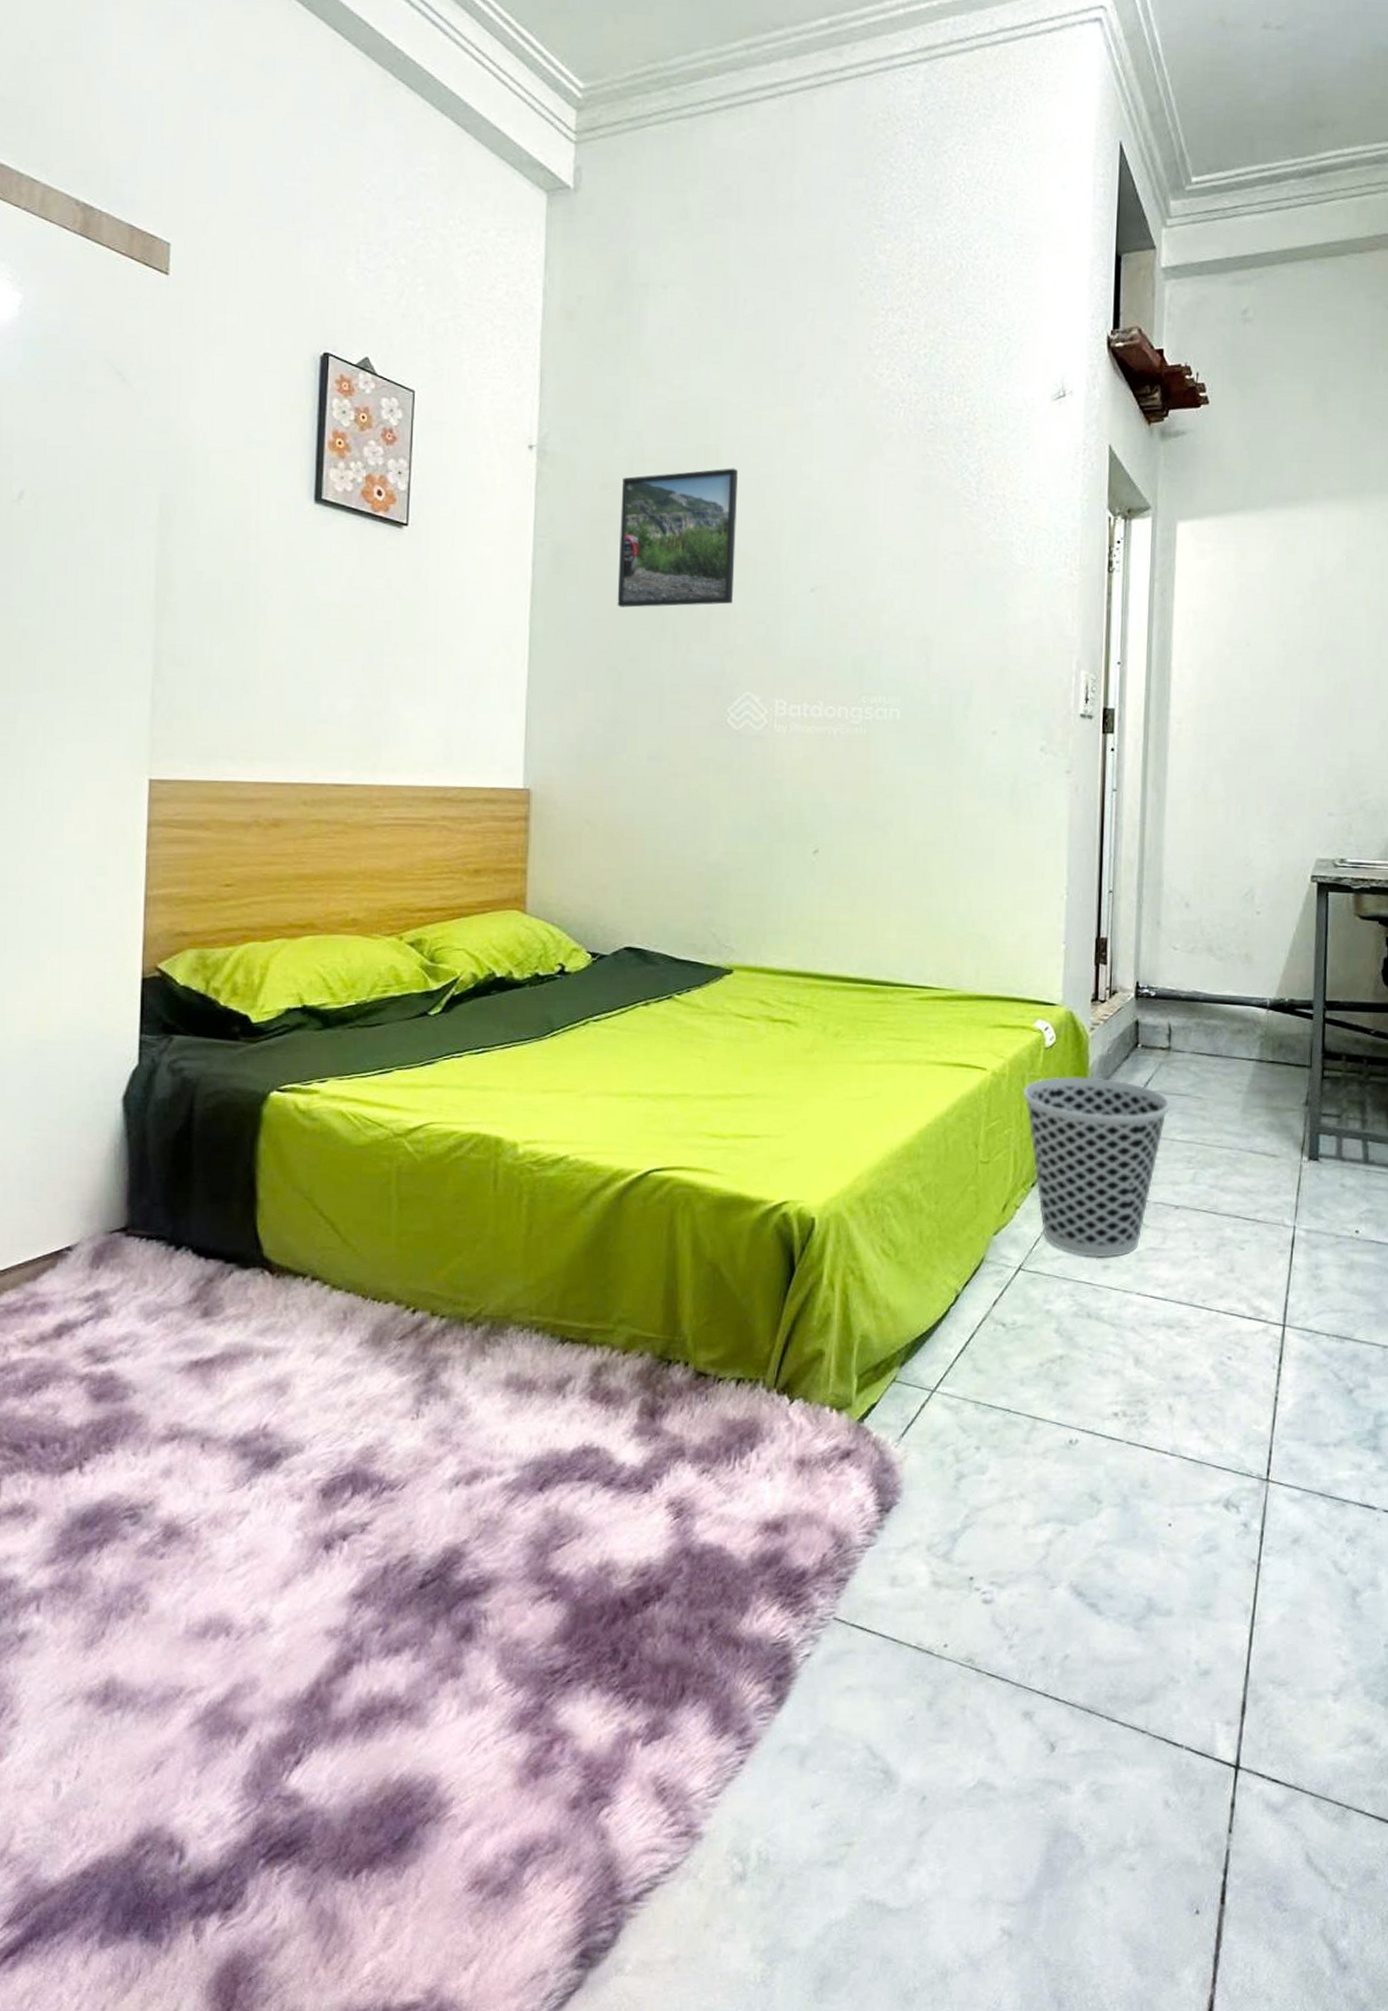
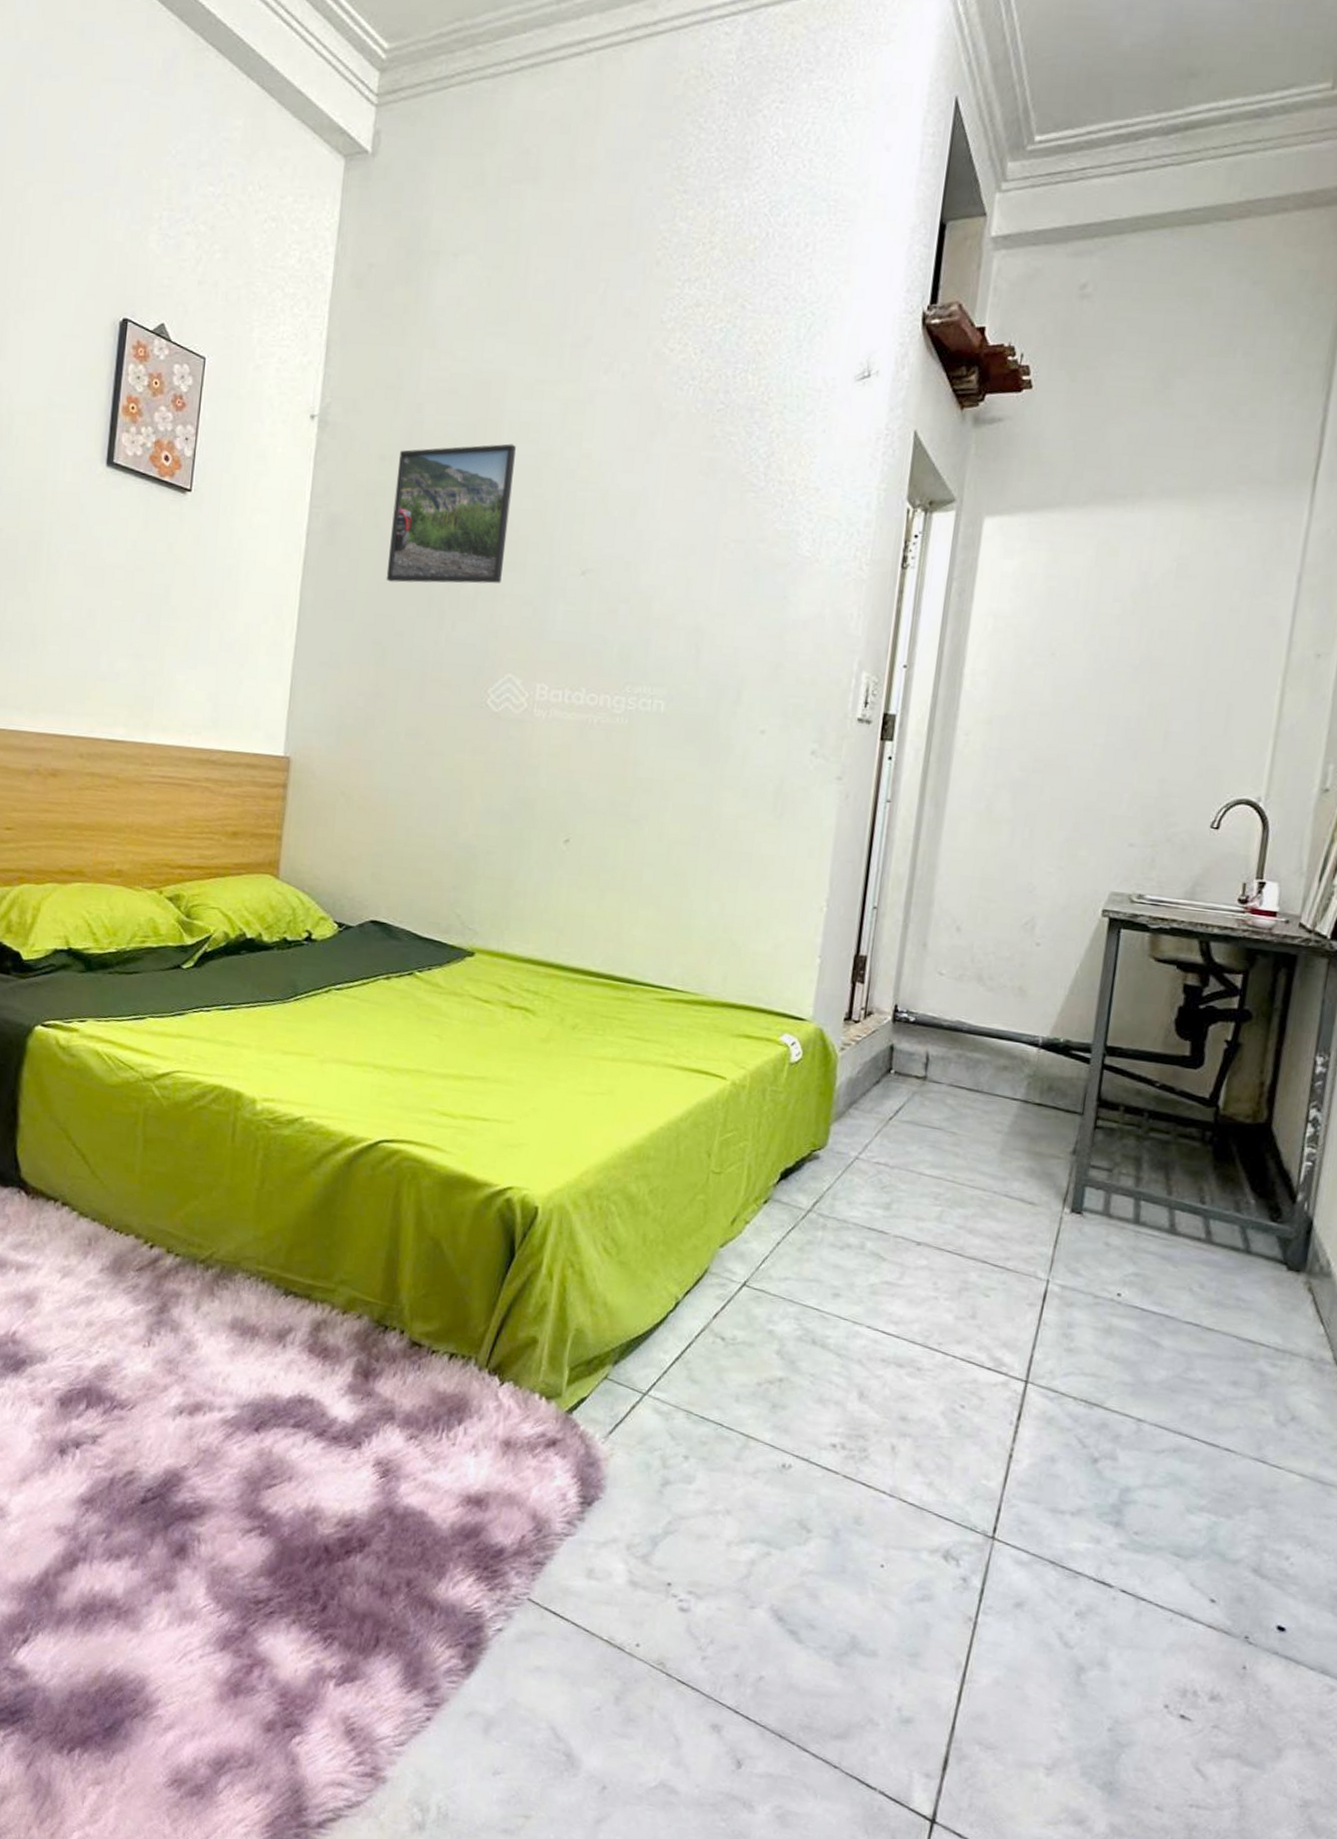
wastebasket: present [1023,1076,1171,1257] -> none [763,1094,922,1286]

